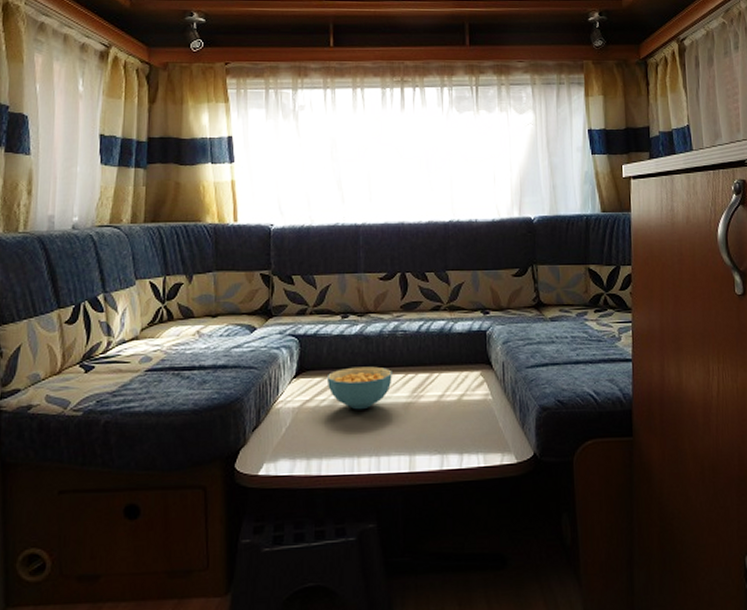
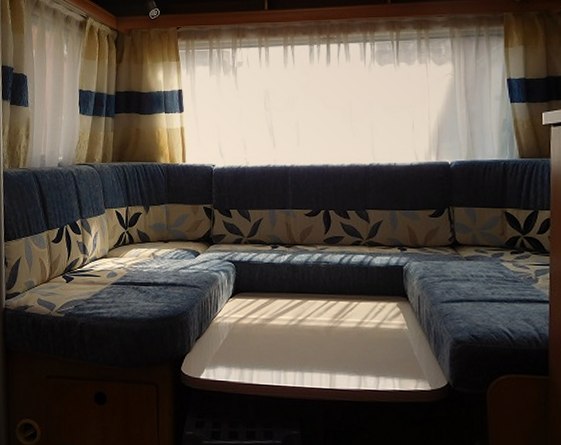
cereal bowl: present [326,366,392,410] -> none [258,291,316,330]

